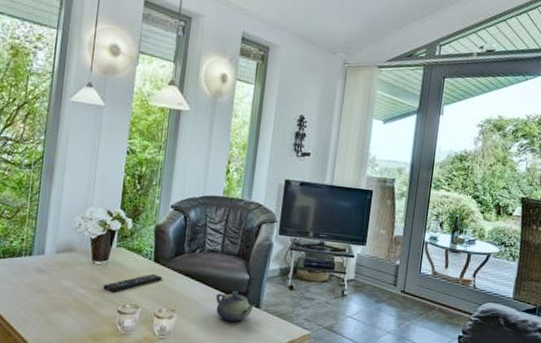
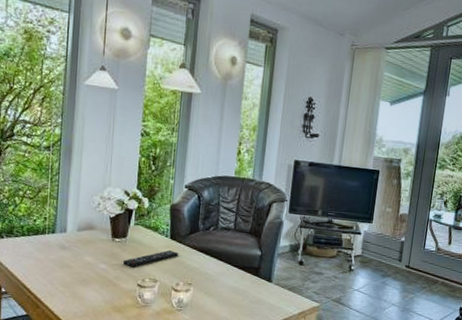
teapot: present [216,291,256,323] -> none [230,266,268,295]

